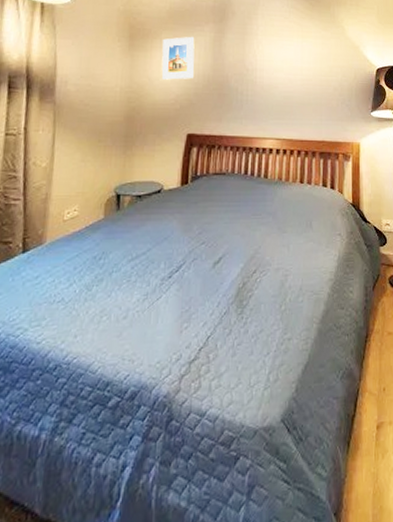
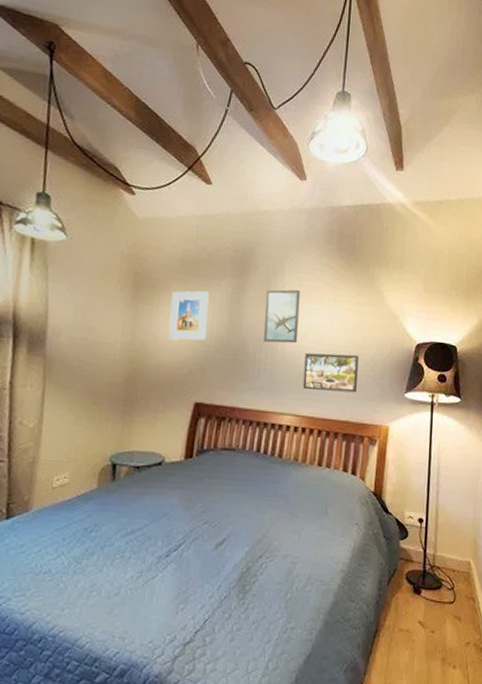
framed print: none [243,29,273,77] -> present [263,289,301,344]
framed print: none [281,81,329,116] -> present [302,352,359,393]

